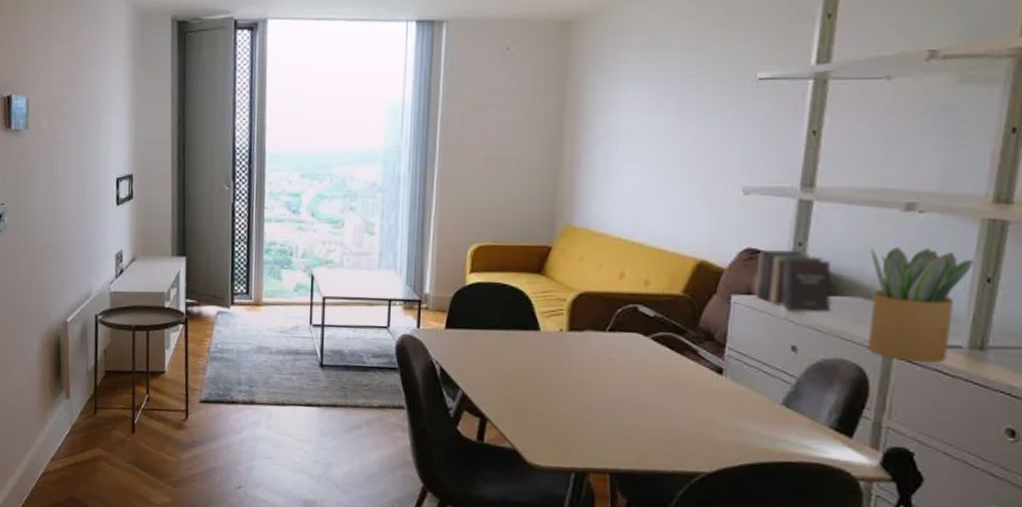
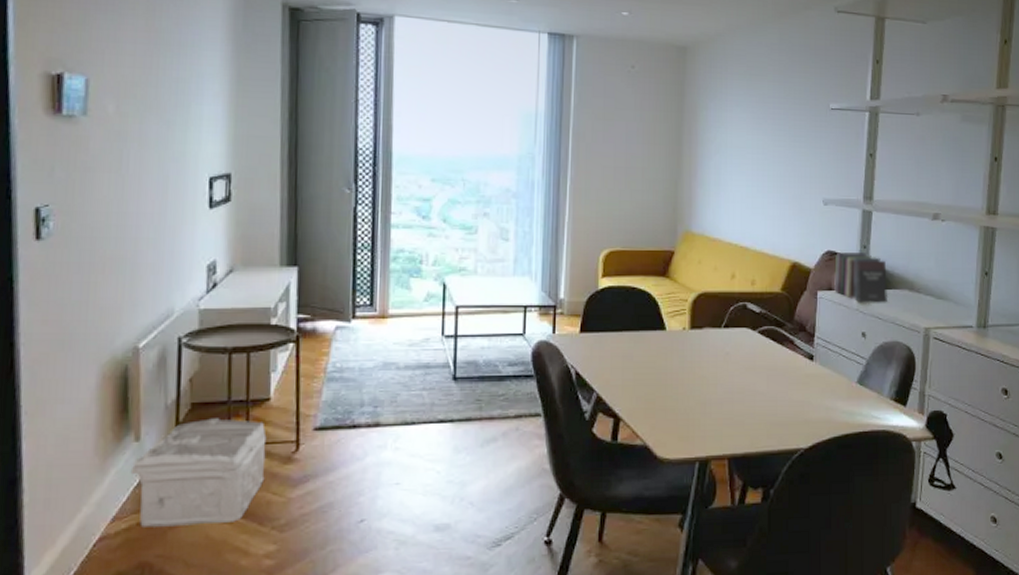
basket: none [57,384,163,474] -> present [122,416,267,527]
potted plant: present [867,247,975,364] -> none [912,249,977,341]

